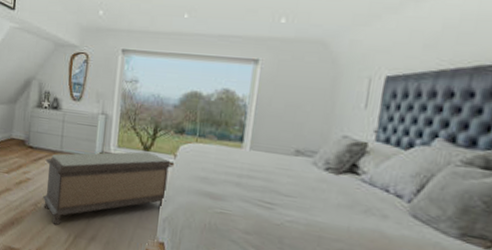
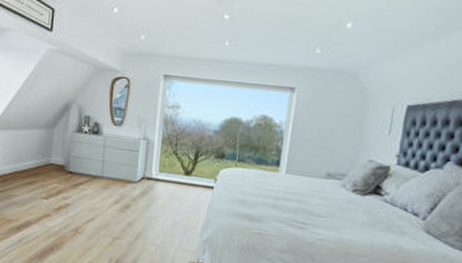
bench: present [42,151,172,226] -> none [82,175,212,250]

